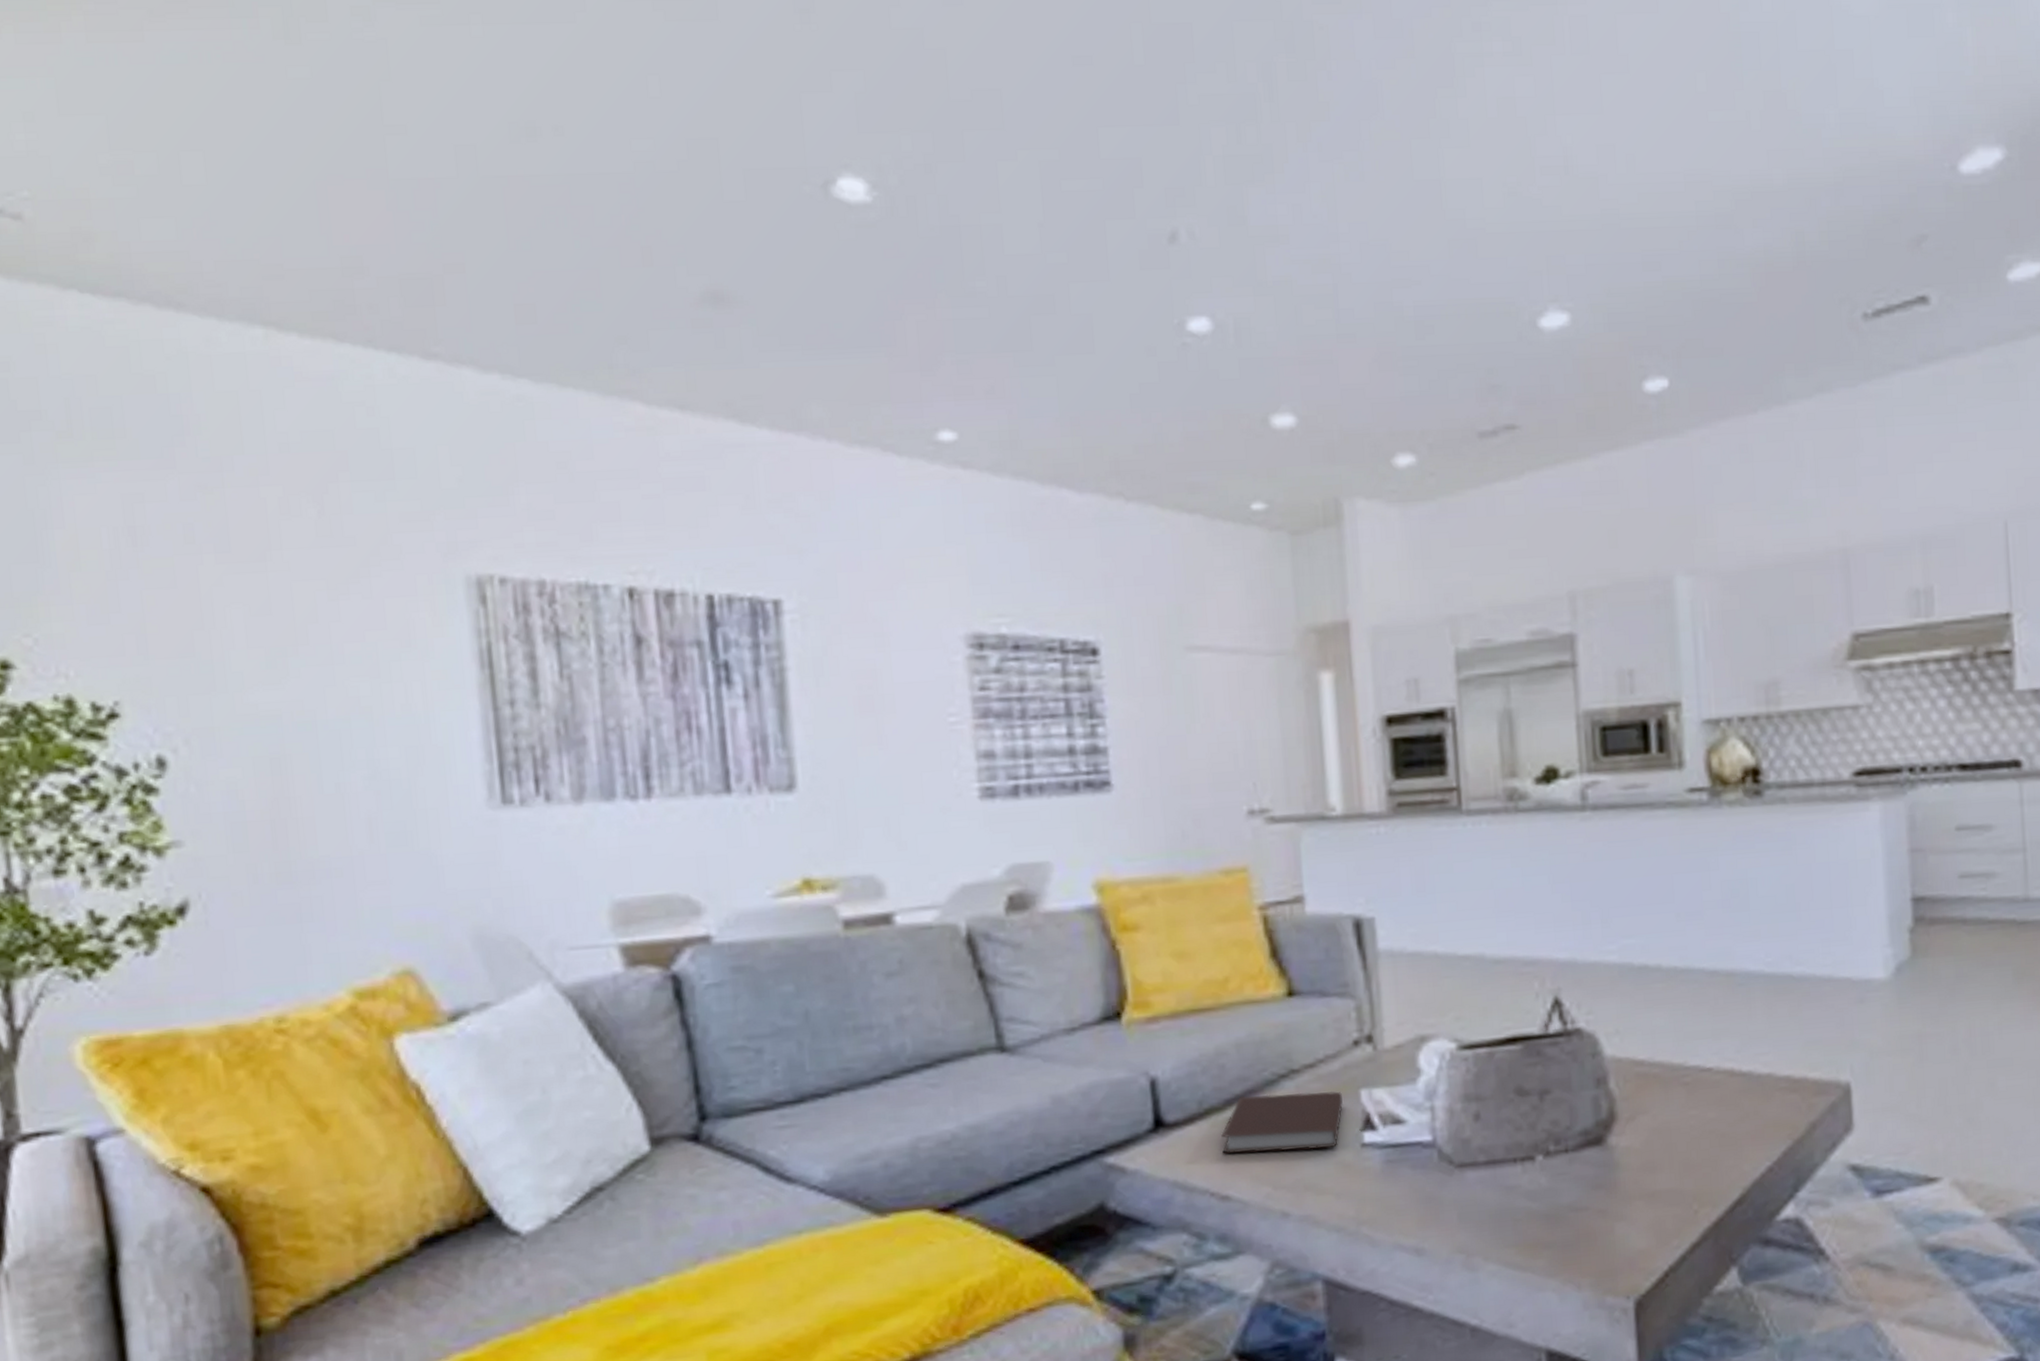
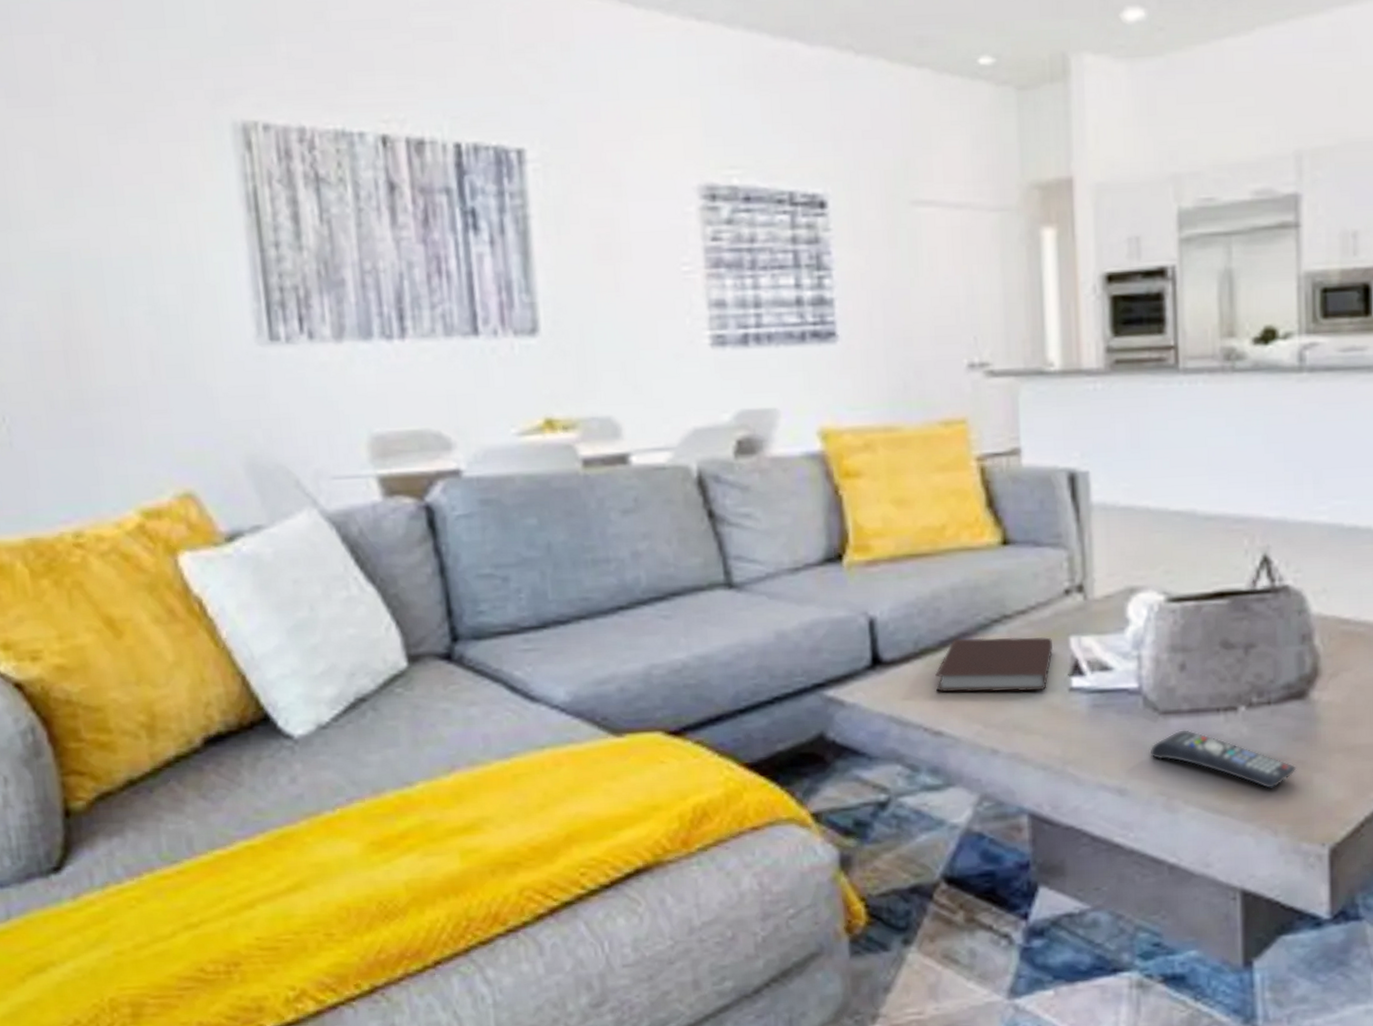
remote control: none [1446,1181,1598,1242] -> present [1149,729,1297,790]

